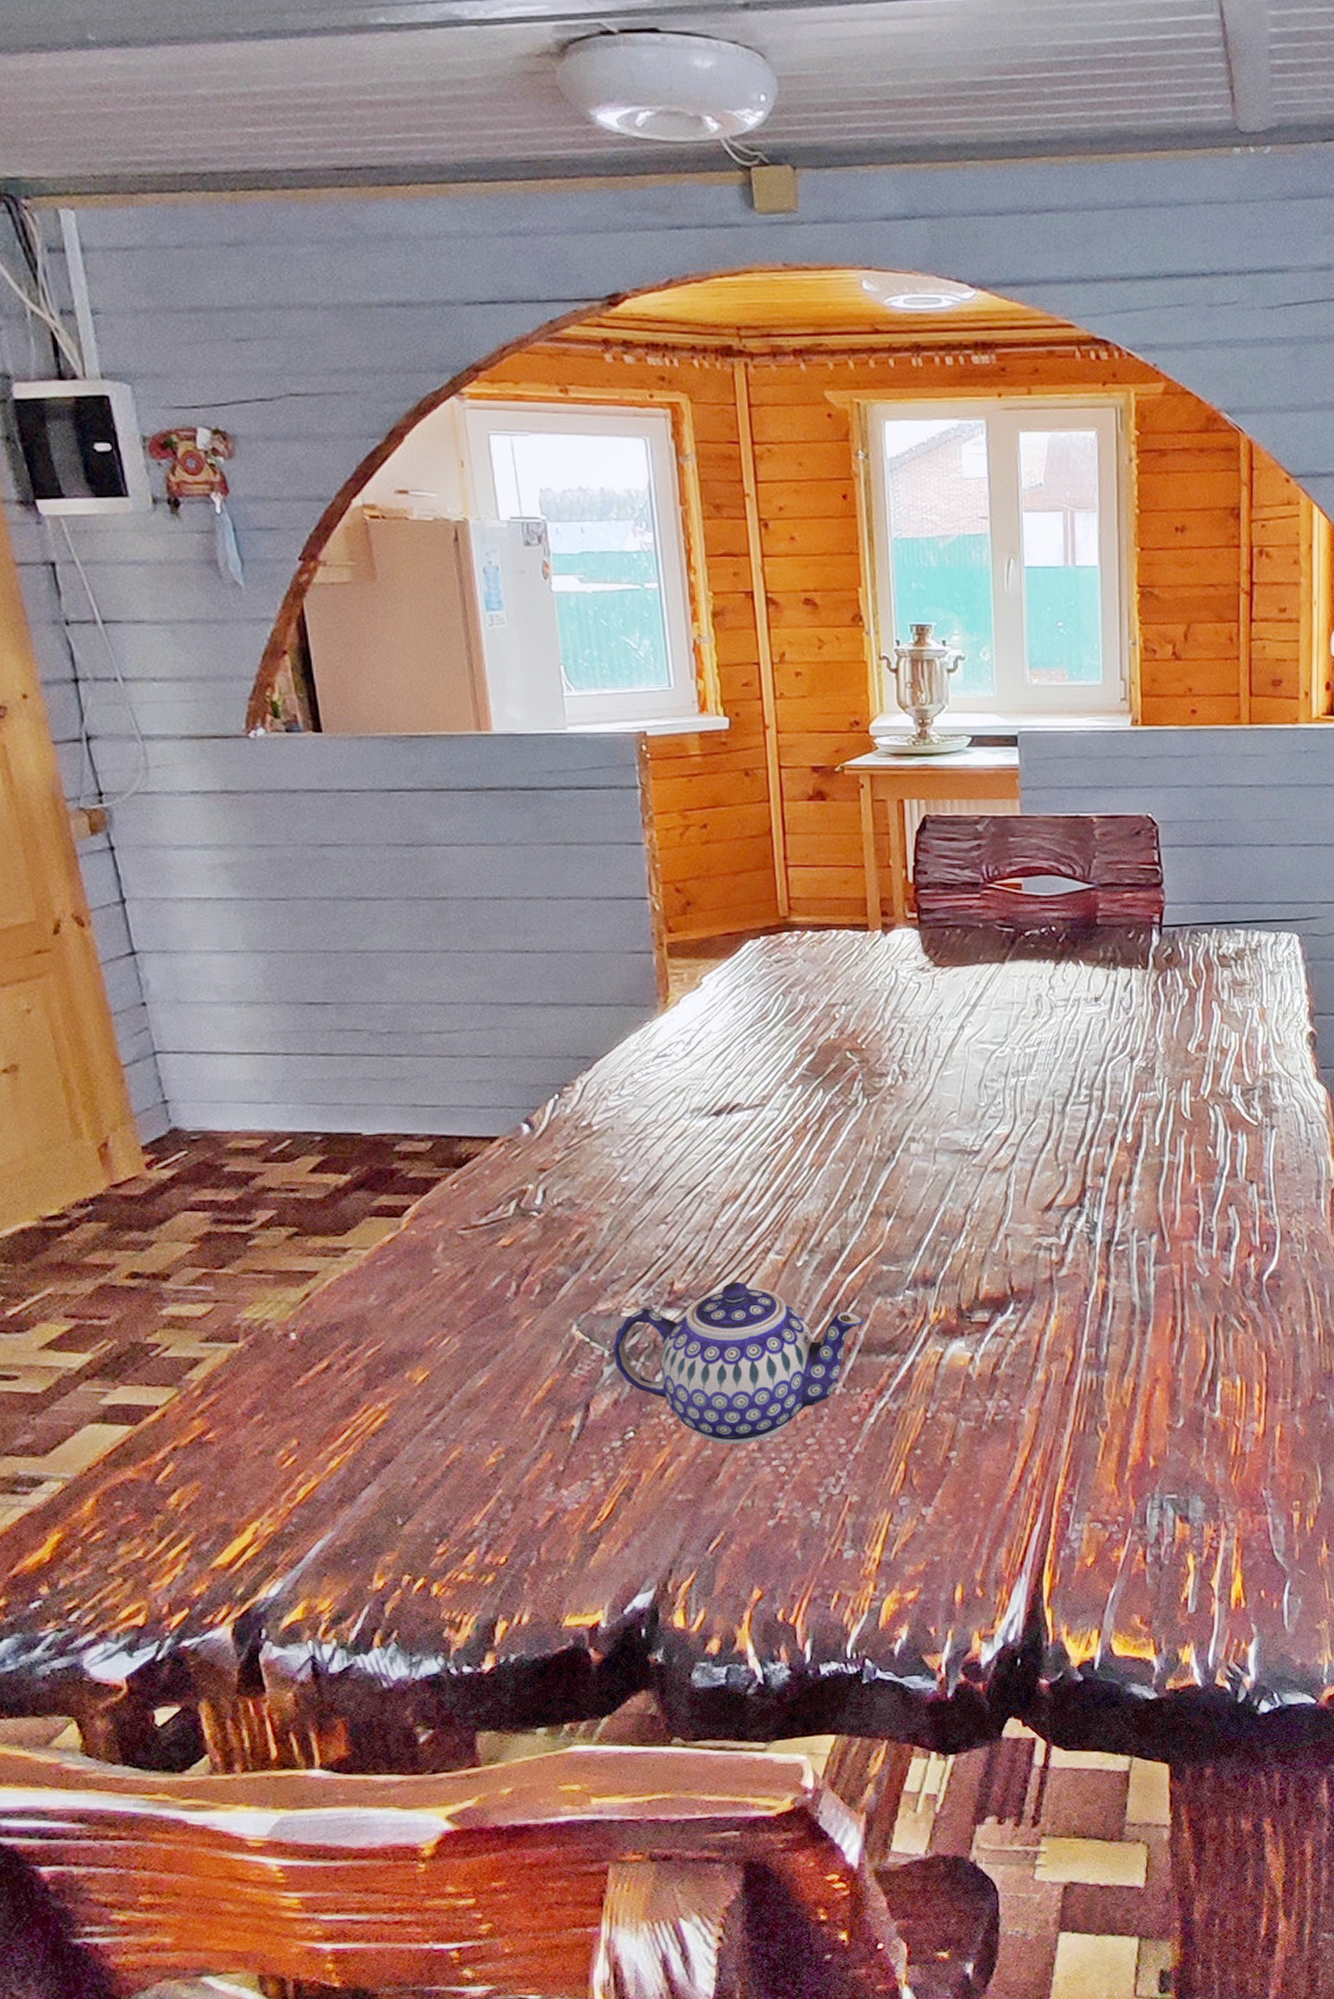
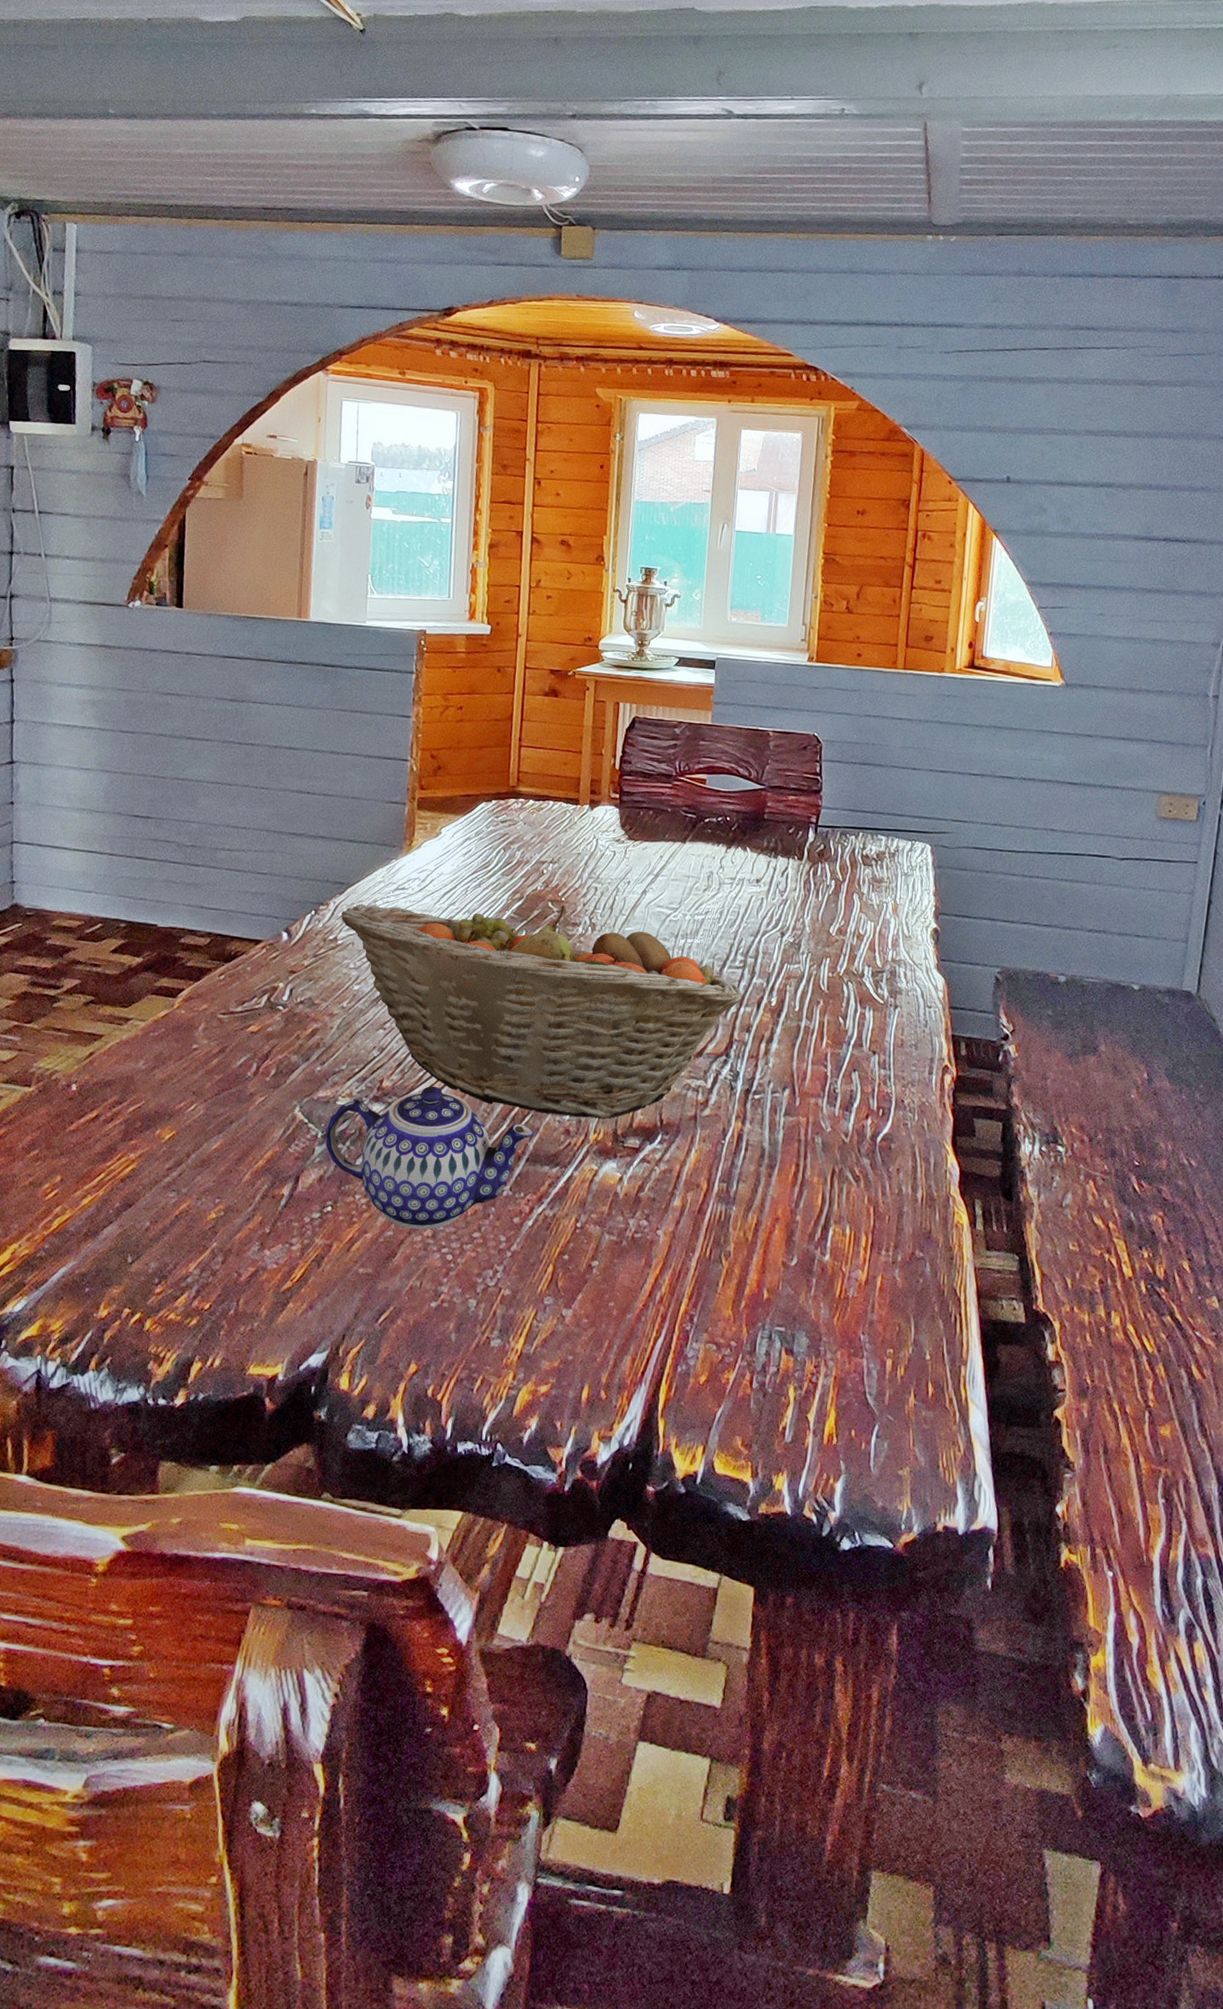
fruit basket: none [592,1053,1092,1297] -> present [341,903,743,1119]

